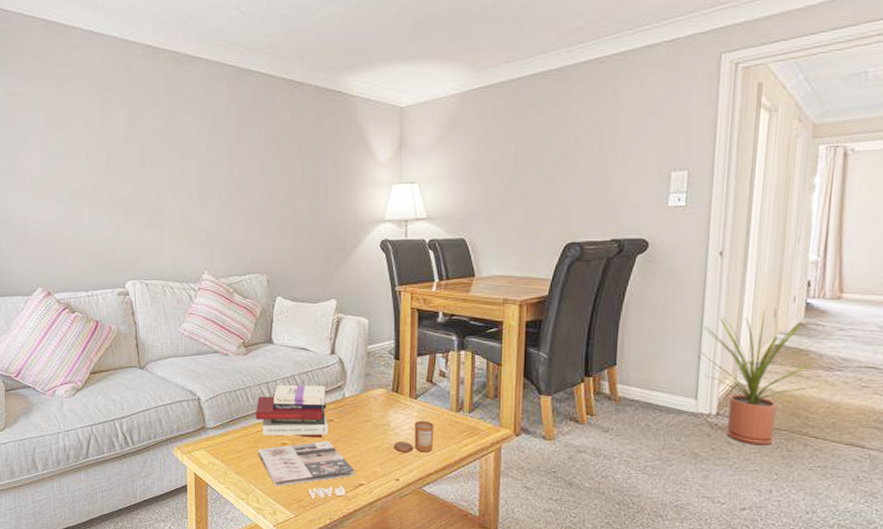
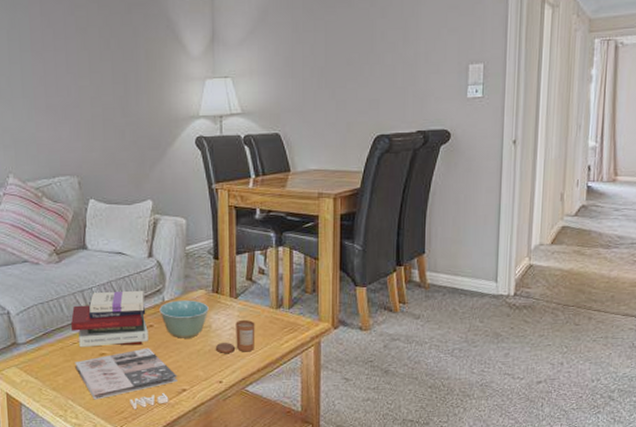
bowl: none [340,397,388,435] -> present [159,299,209,338]
house plant: present [700,309,831,446] -> none [499,194,608,322]

